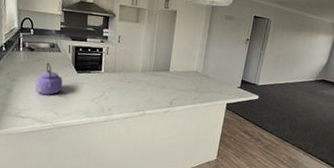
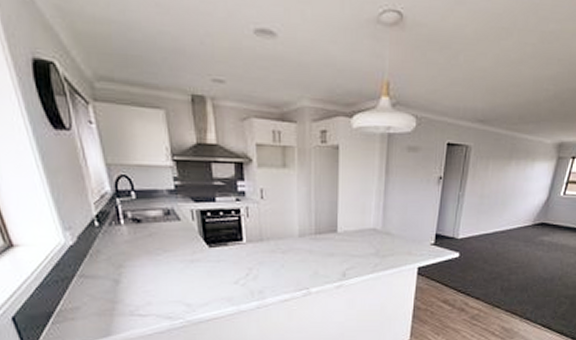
kettle: present [34,63,63,95] -> none [150,237,192,282]

